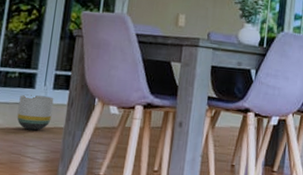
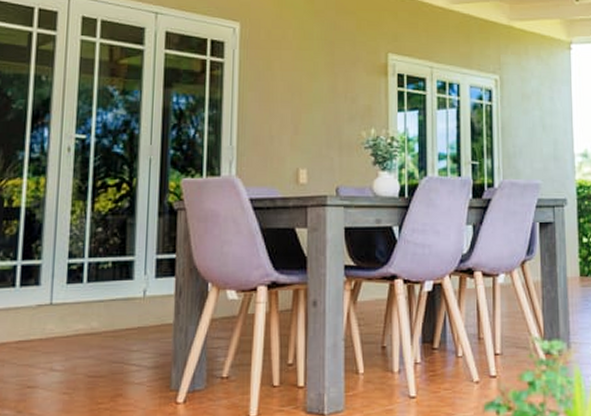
planter: present [17,94,54,131] -> none [115,287,158,331]

